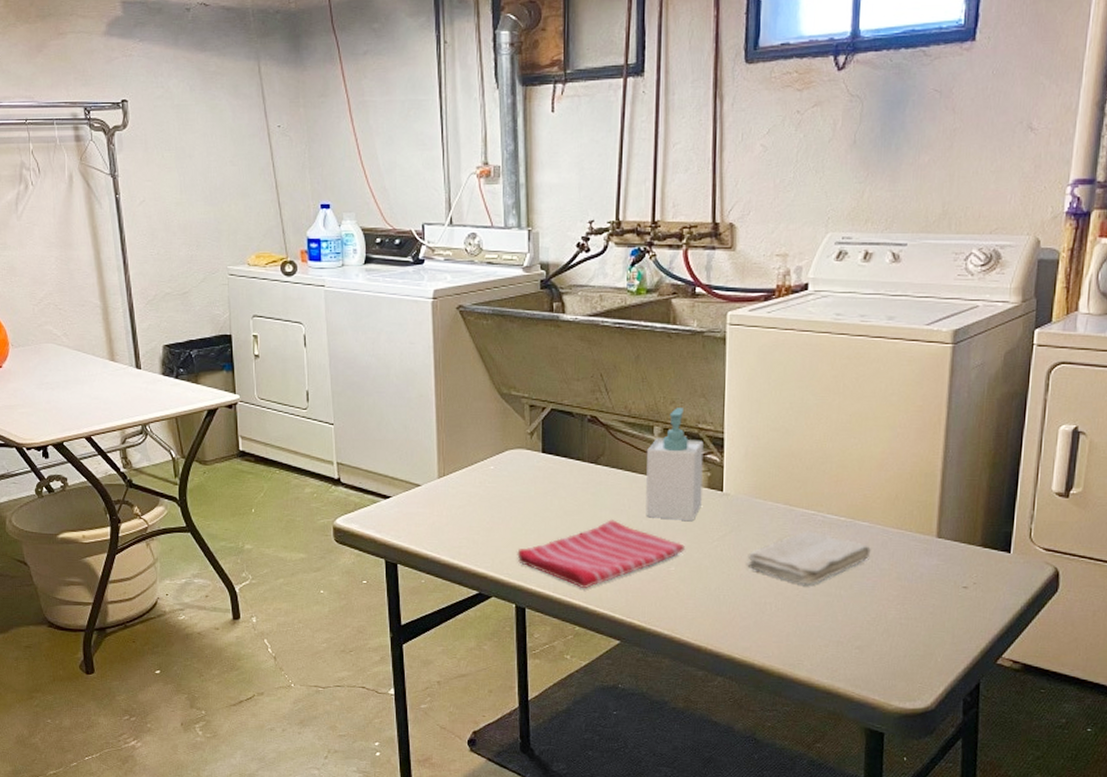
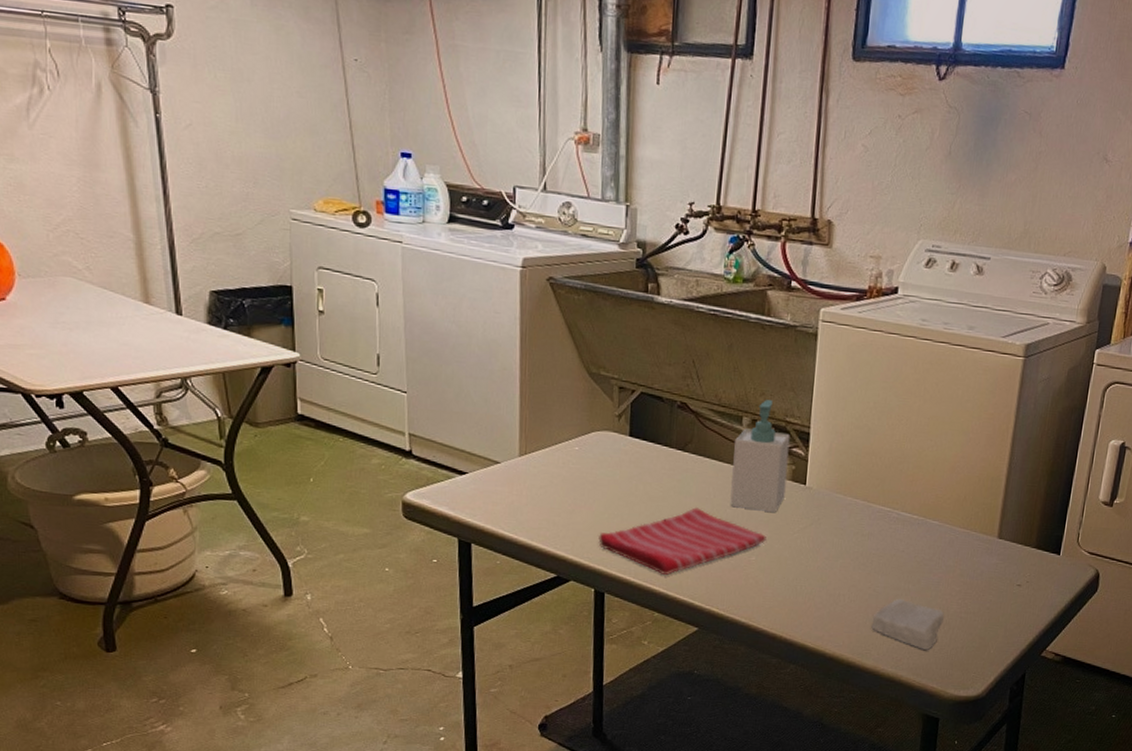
washcloth: present [747,531,871,585] -> none [824,527,939,579]
soap bar: none [802,605,883,659] -> present [871,598,945,650]

